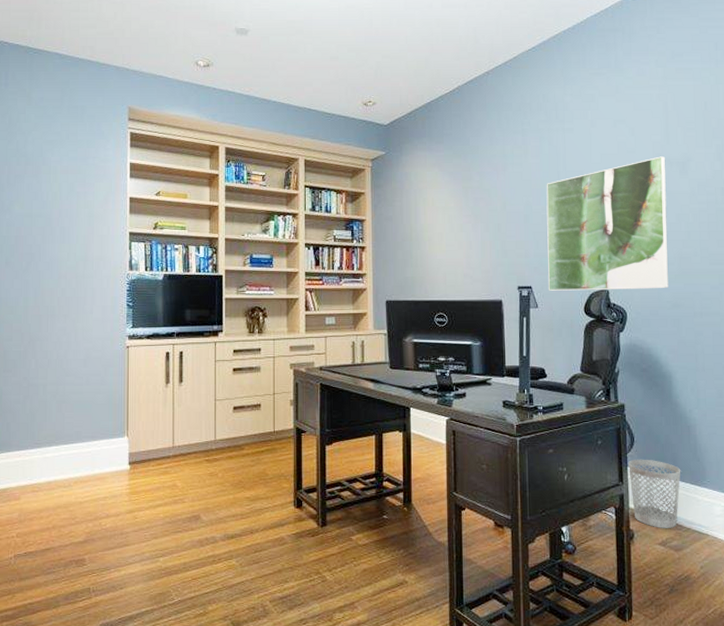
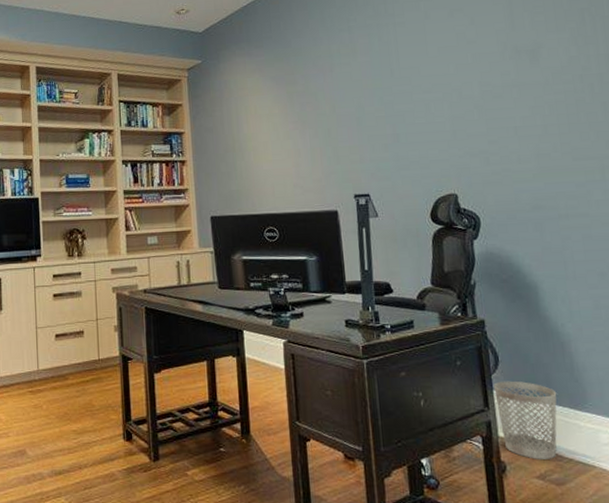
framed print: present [546,156,669,291] -> none [378,45,526,198]

